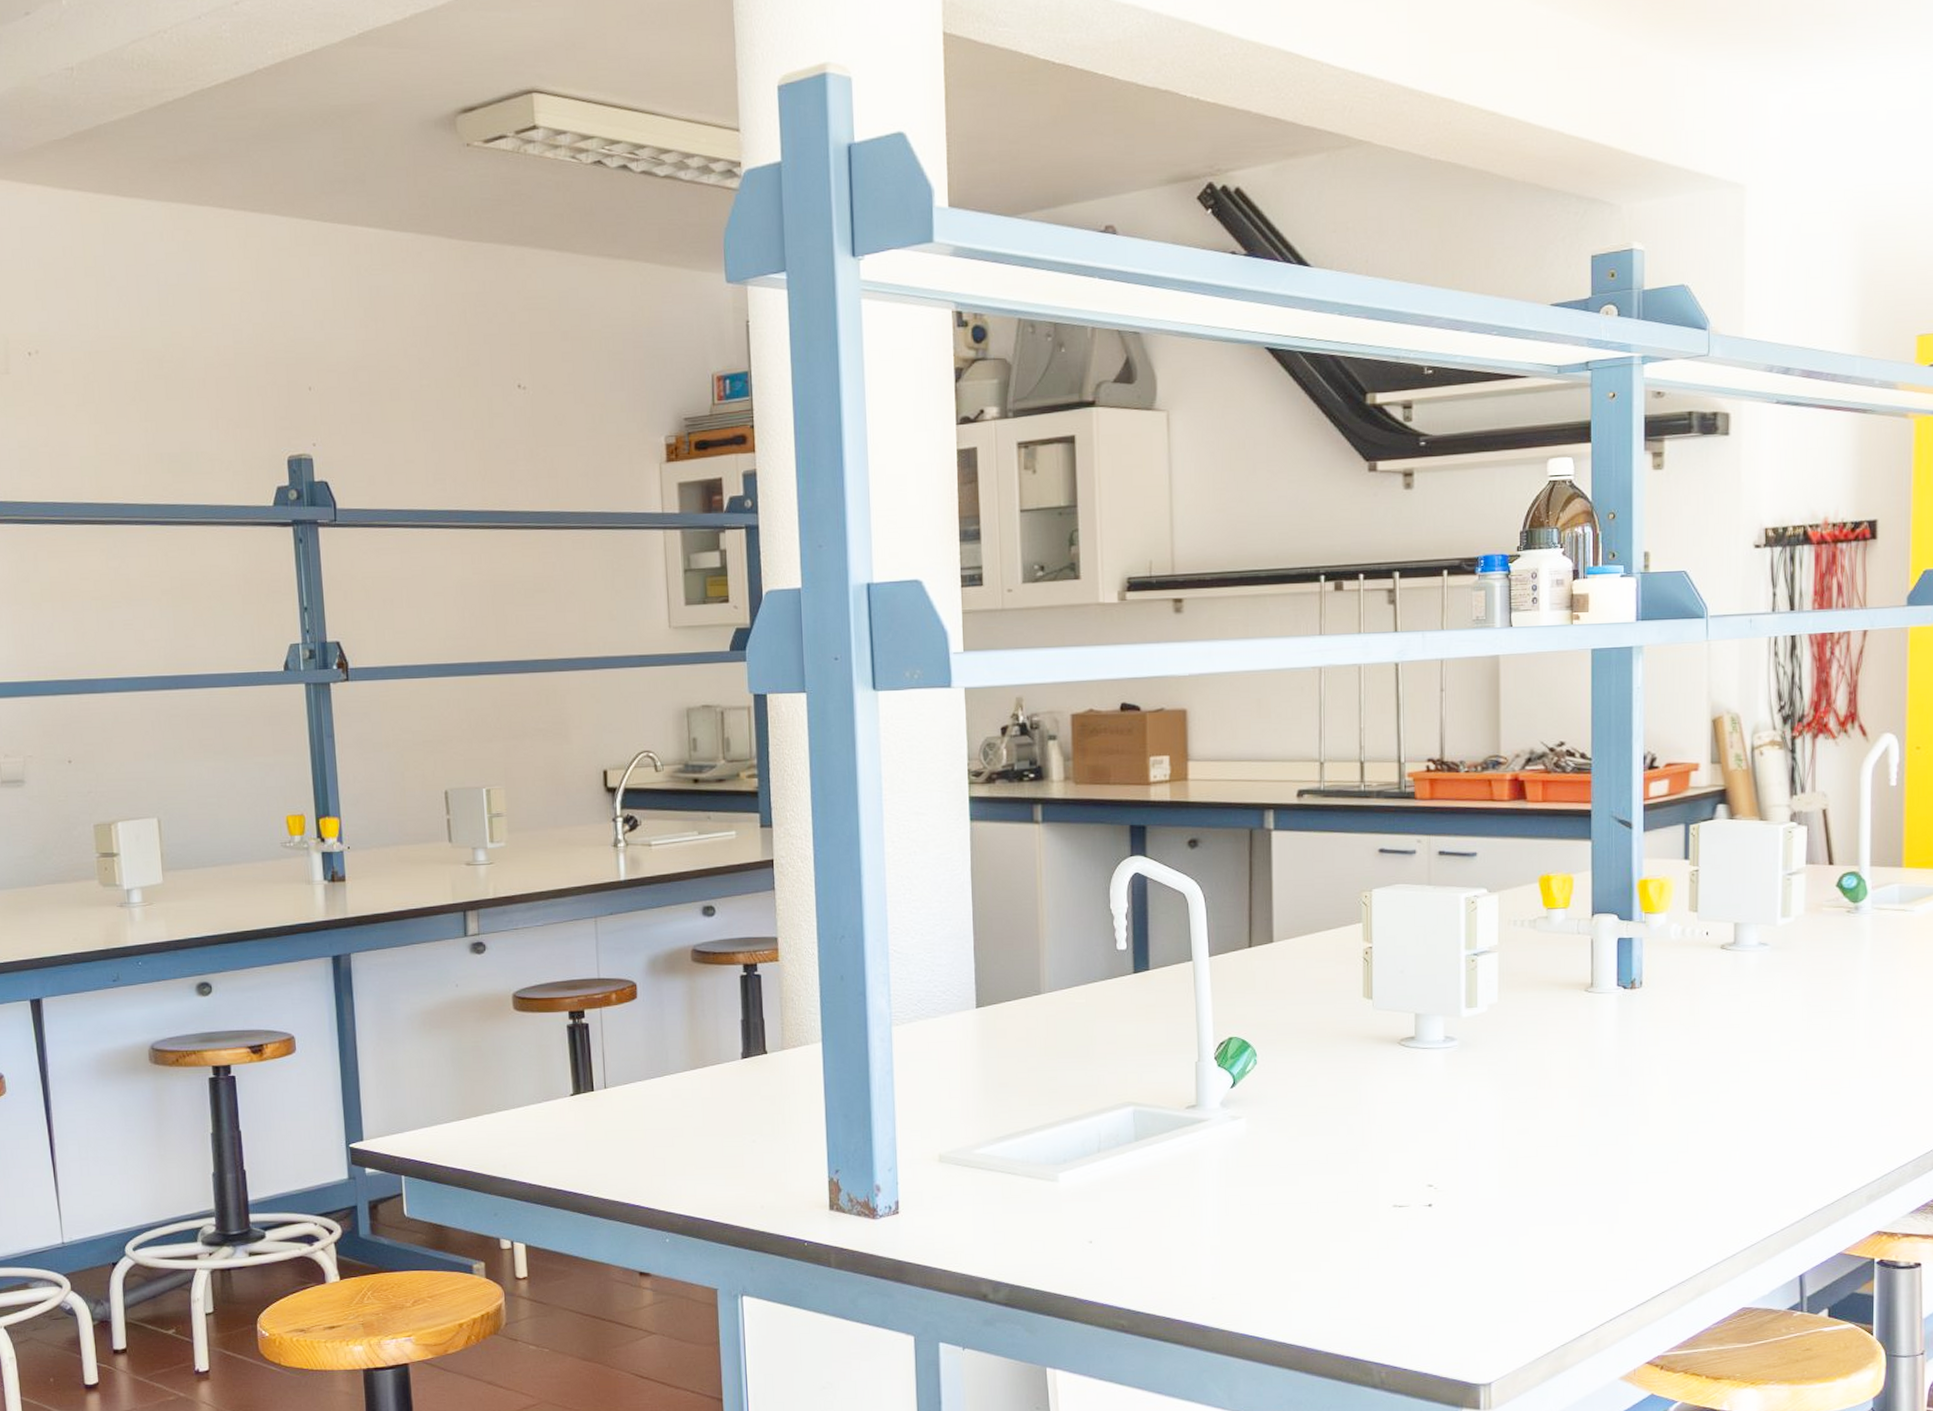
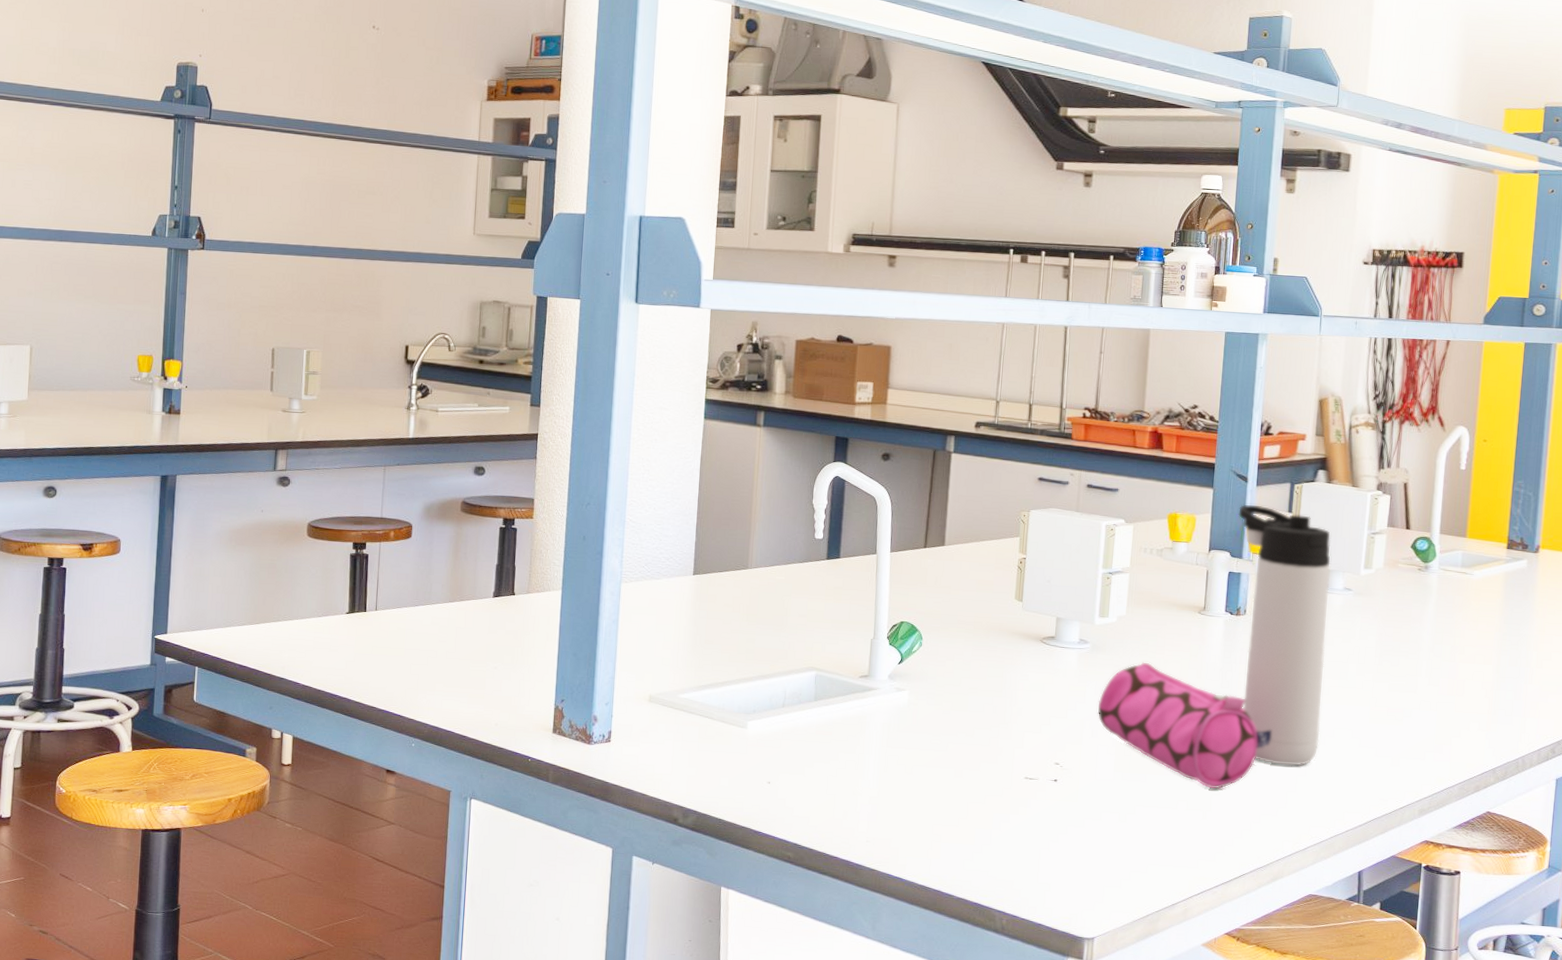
pencil case: none [1473,1055,1684,1197] -> present [1097,662,1272,789]
thermos bottle: none [1624,854,1742,1160] -> present [1238,504,1331,766]

